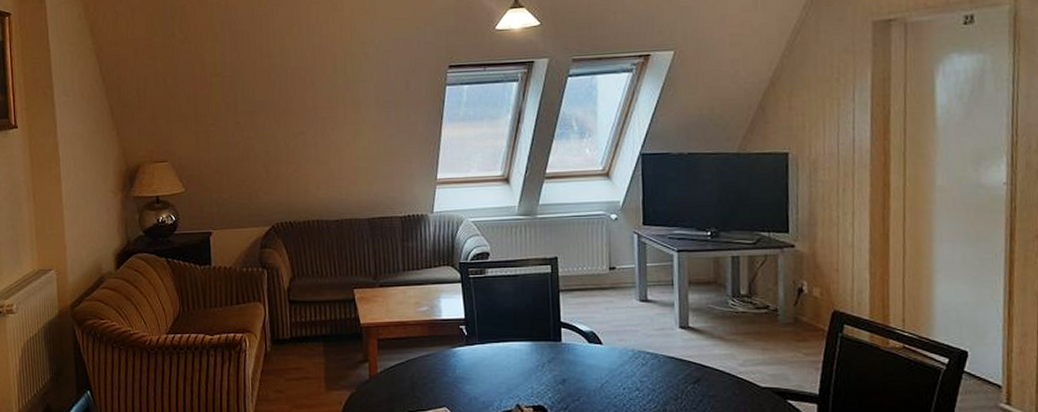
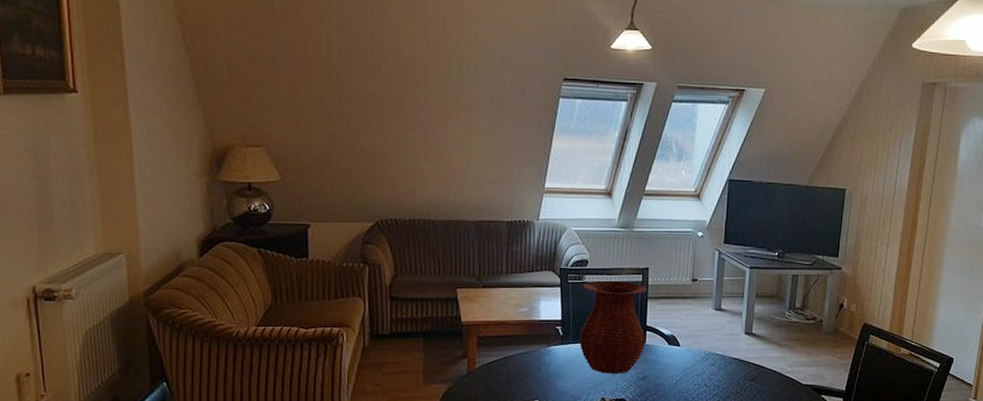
vase: none [486,273,561,377] -> present [579,280,647,374]

